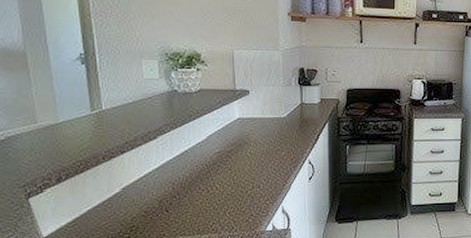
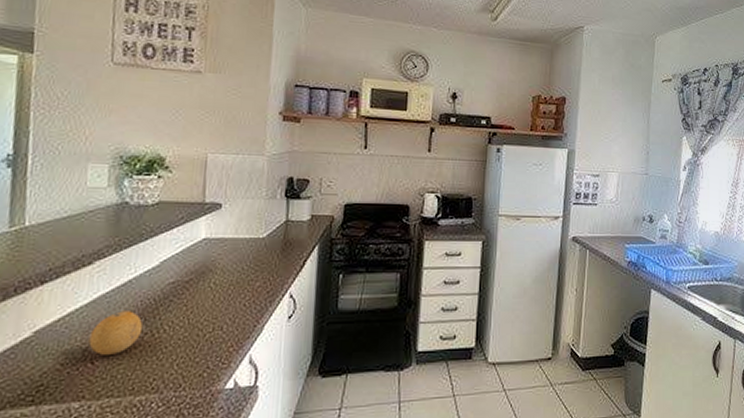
fruit: none [162,173,201,205] -> present [88,311,144,355]

